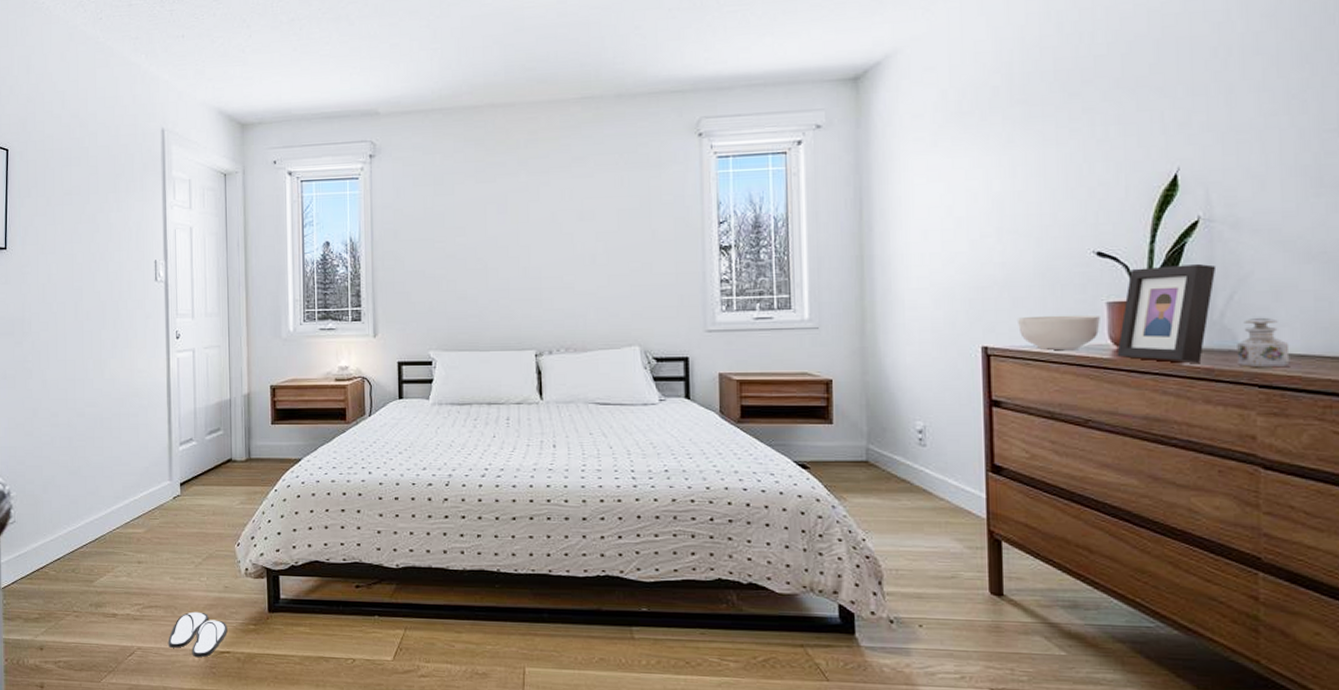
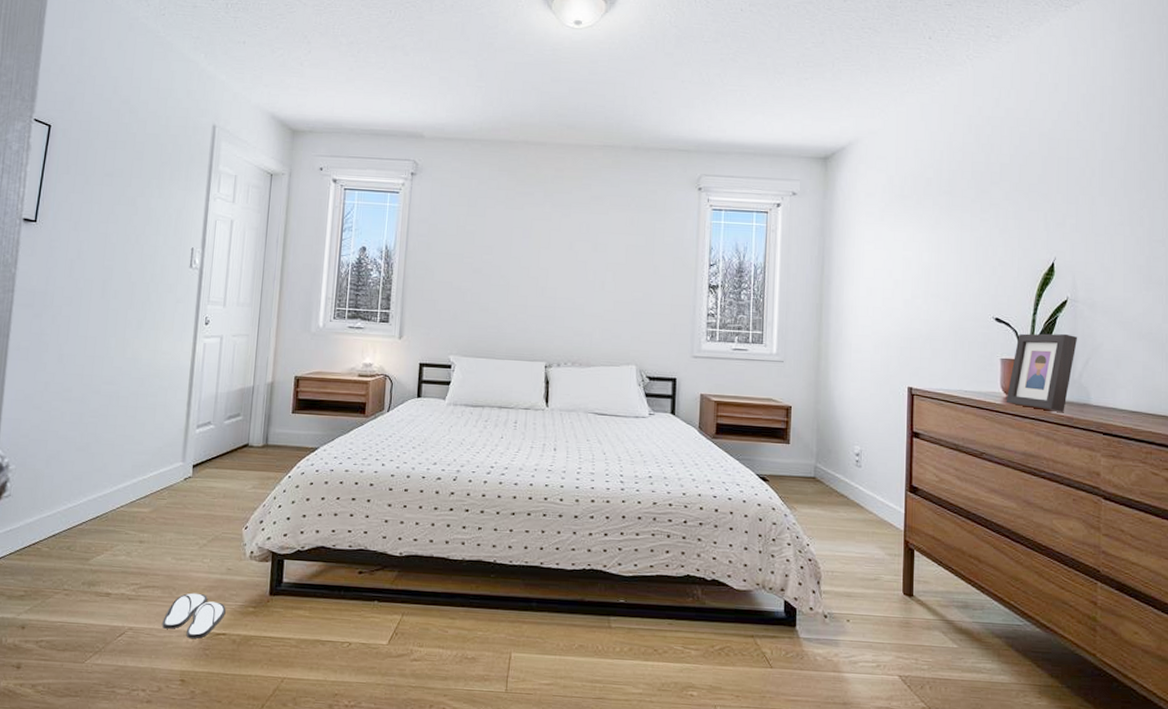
bowl: present [1016,314,1100,351] -> none [935,365,995,396]
perfume bottle: present [1237,317,1290,368] -> none [1090,379,1125,420]

